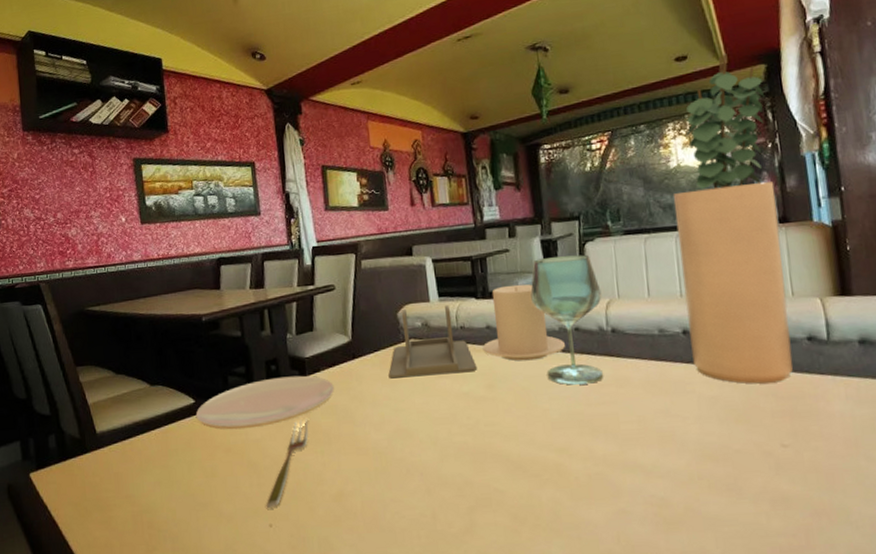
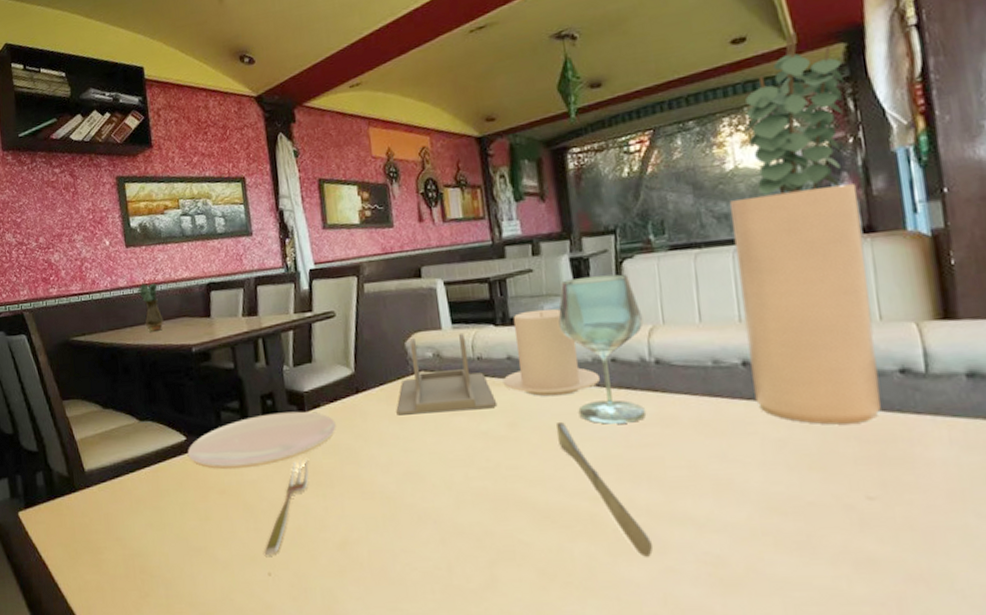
vase: none [150,255,176,302] -> present [136,281,164,332]
knife: none [528,383,609,502] -> present [556,421,654,558]

